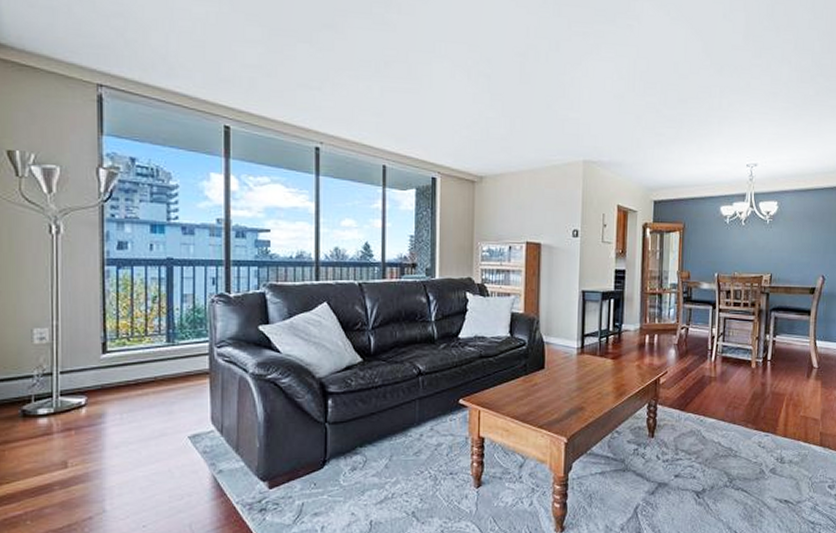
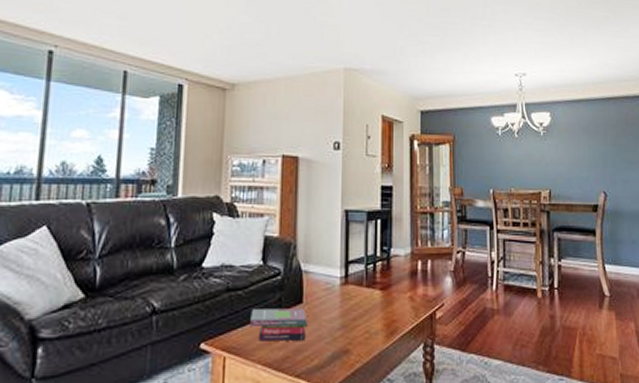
books: none [500,373,549,399] -> present [250,308,307,341]

